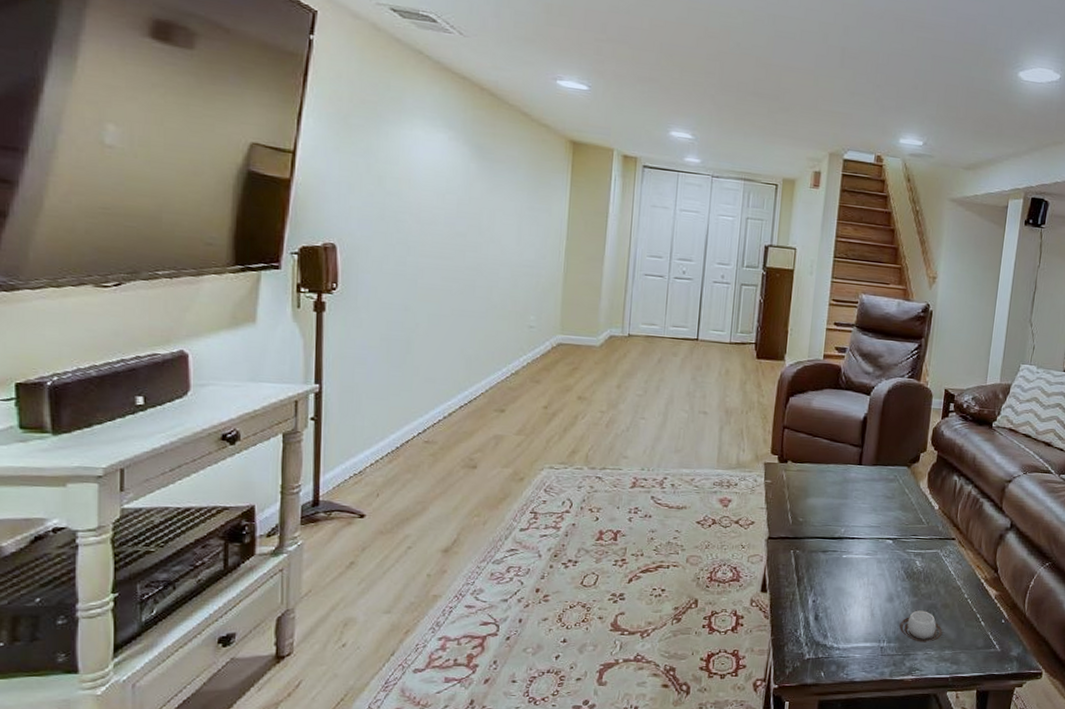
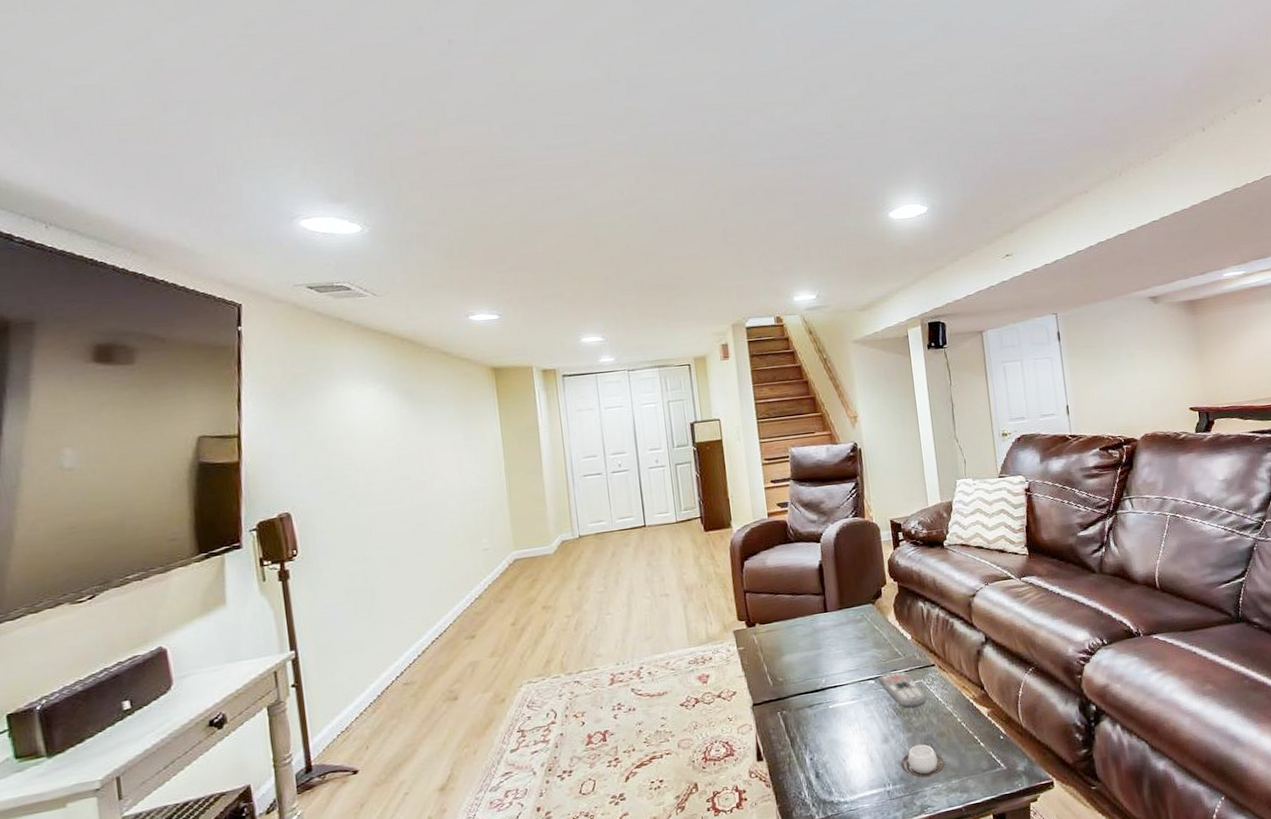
remote control: none [897,537,940,575] -> present [879,671,927,708]

